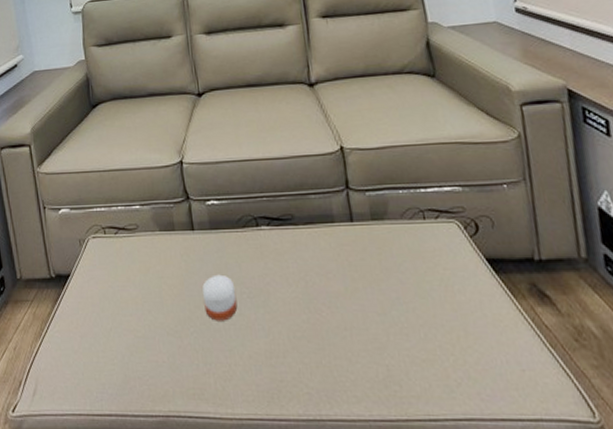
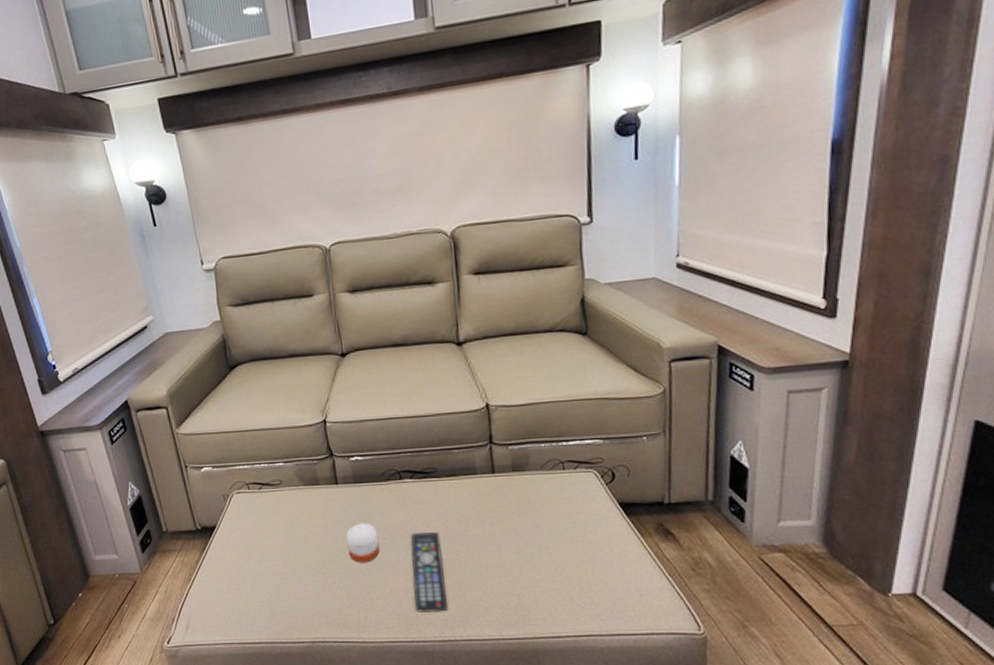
remote control: none [269,287,311,384] -> present [411,532,448,612]

